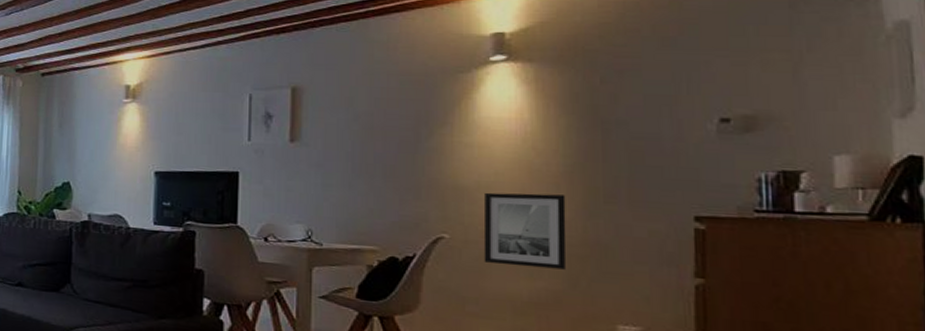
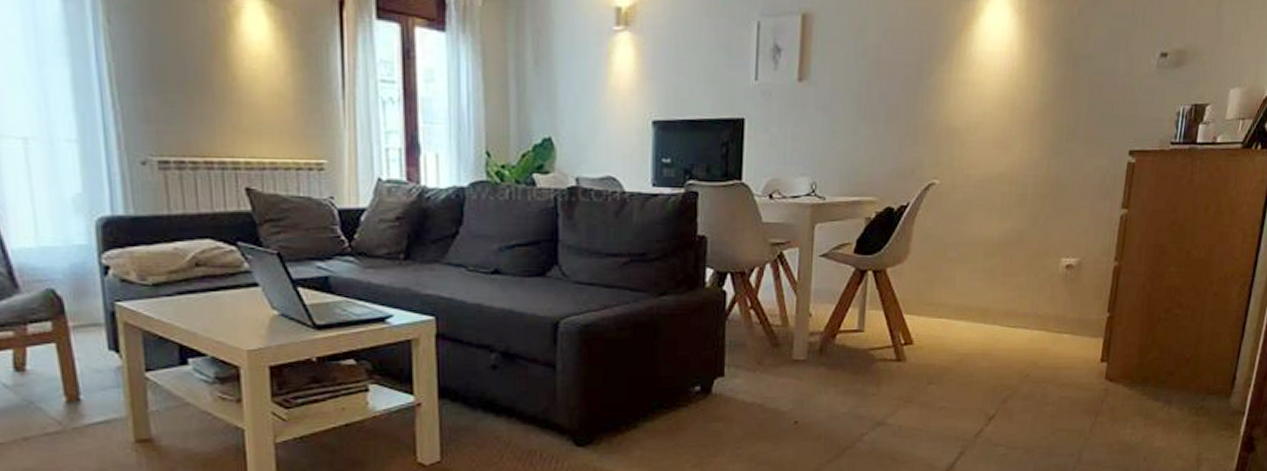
wall art: present [483,192,567,270] -> none [966,133,1037,209]

